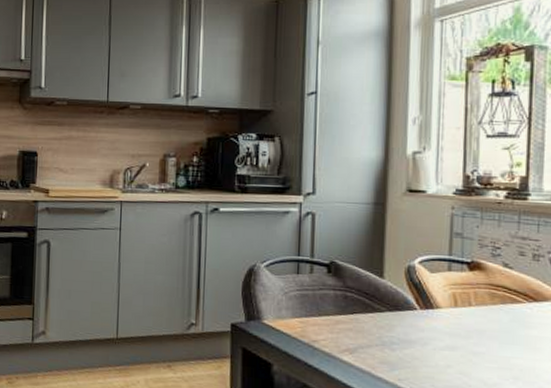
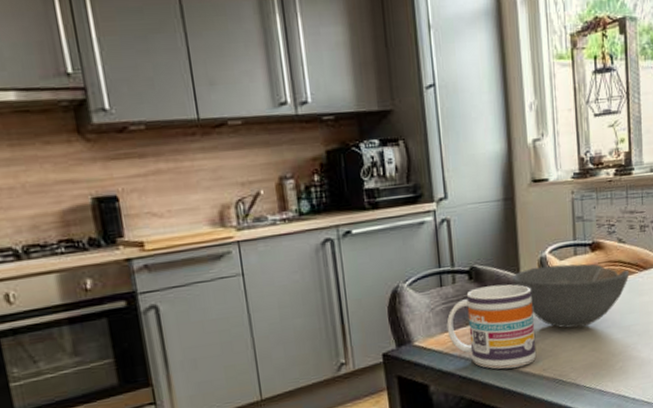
mug: none [298,282,394,370] -> present [446,284,537,369]
bowl: none [374,274,515,347] -> present [512,263,630,329]

